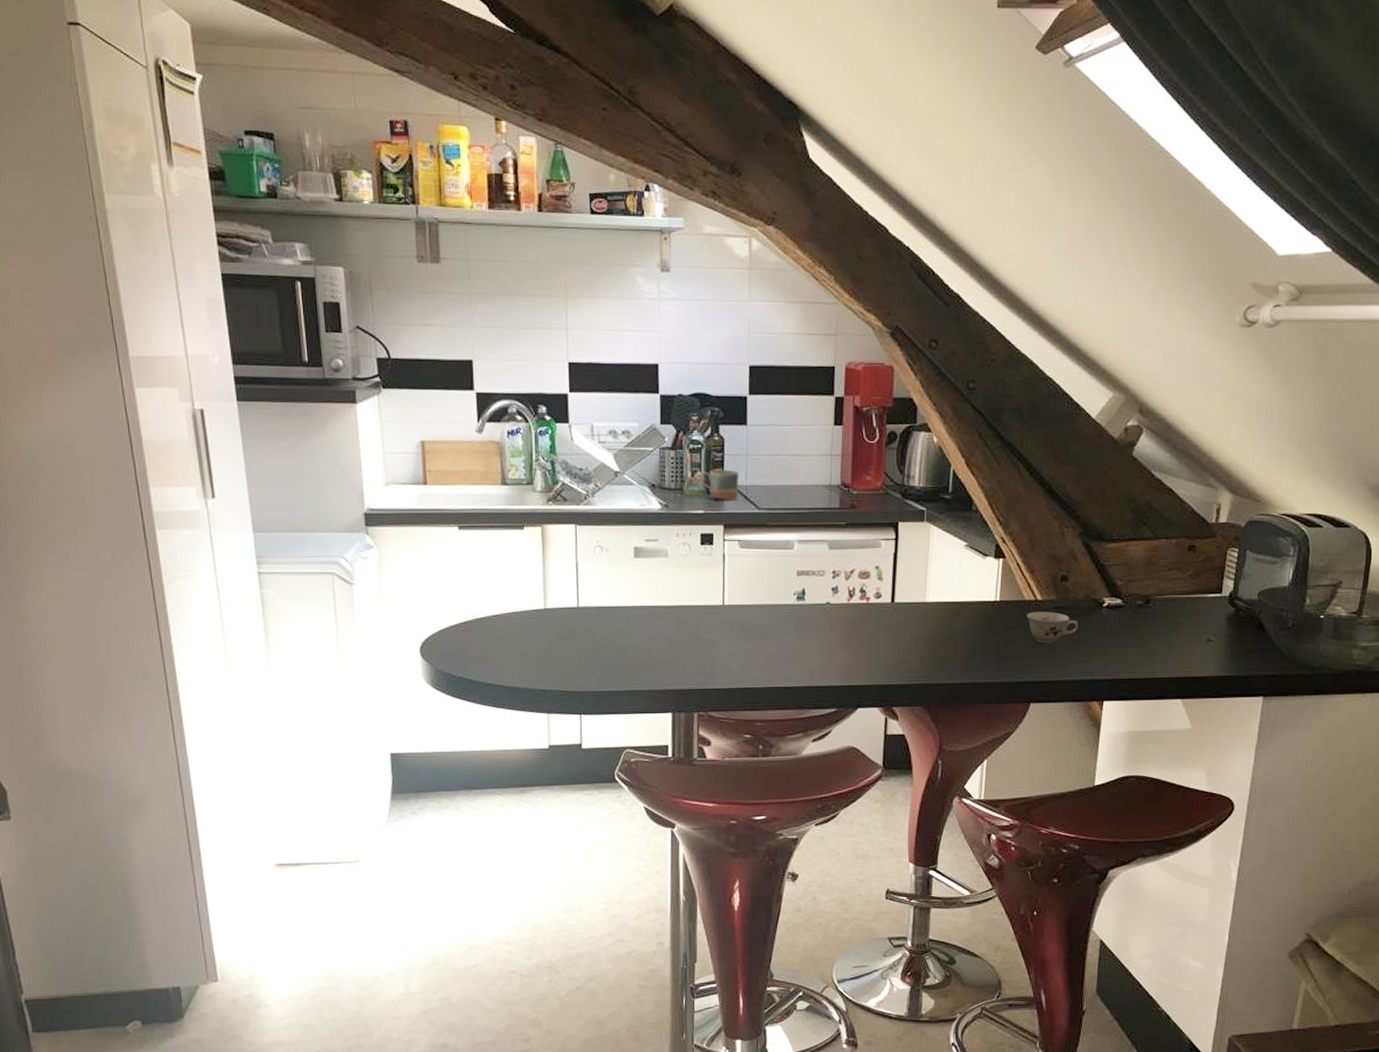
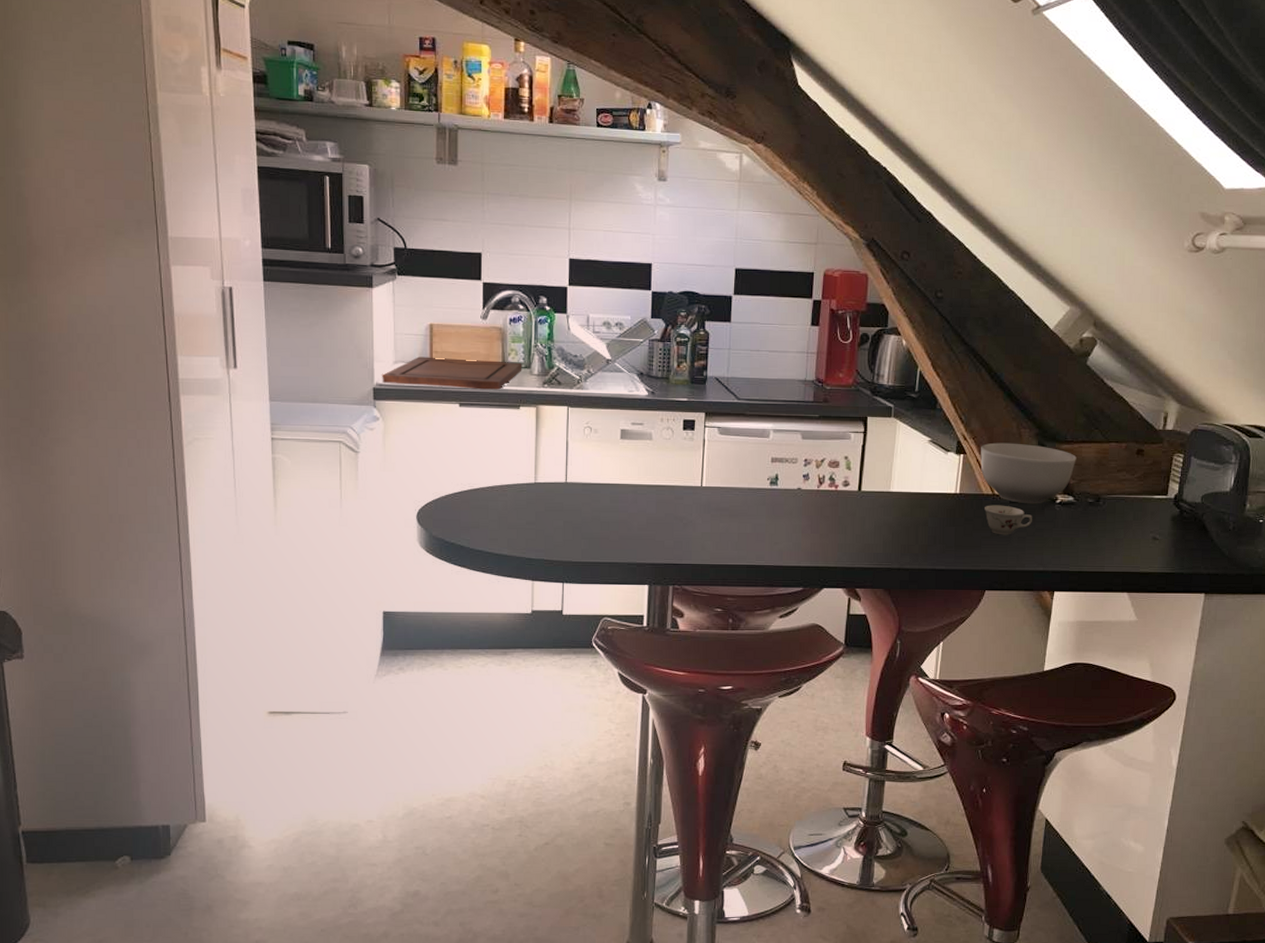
cutting board: none [373,477,524,510] -> present [382,356,522,390]
mug: present [699,469,739,501] -> none [684,361,721,391]
bowl: none [1021,544,1124,609] -> present [980,442,1077,504]

